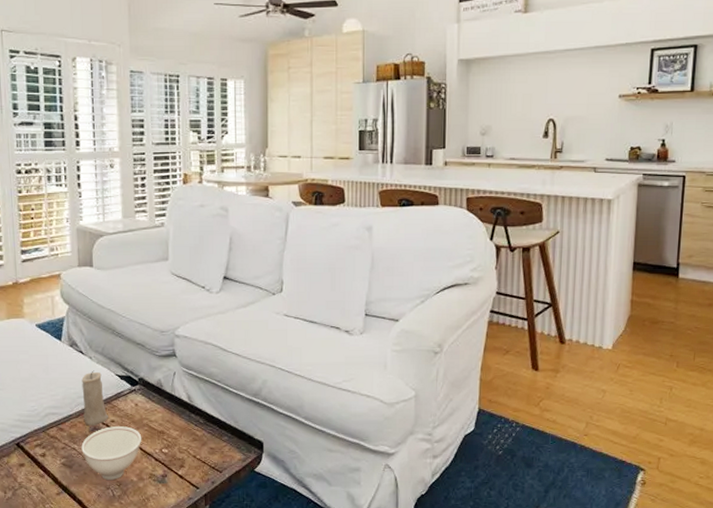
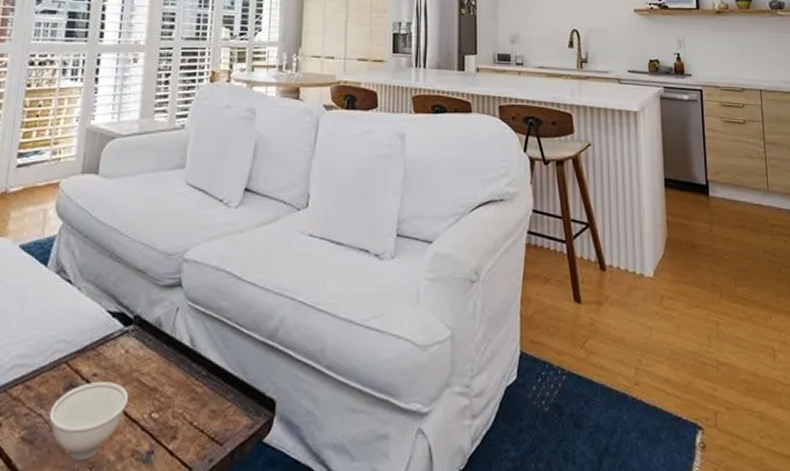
candle: present [82,370,109,427] -> none [58,305,92,383]

